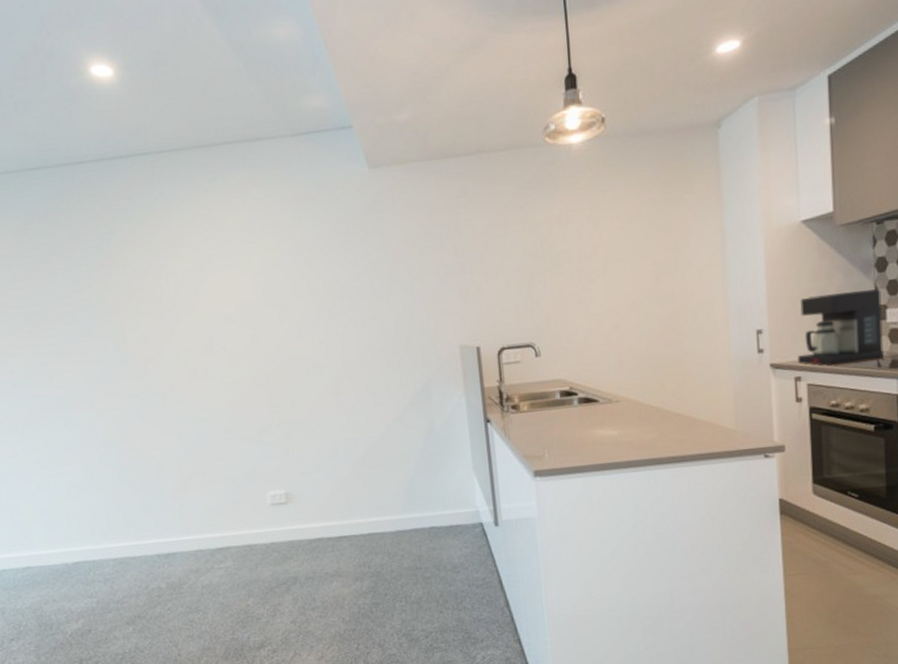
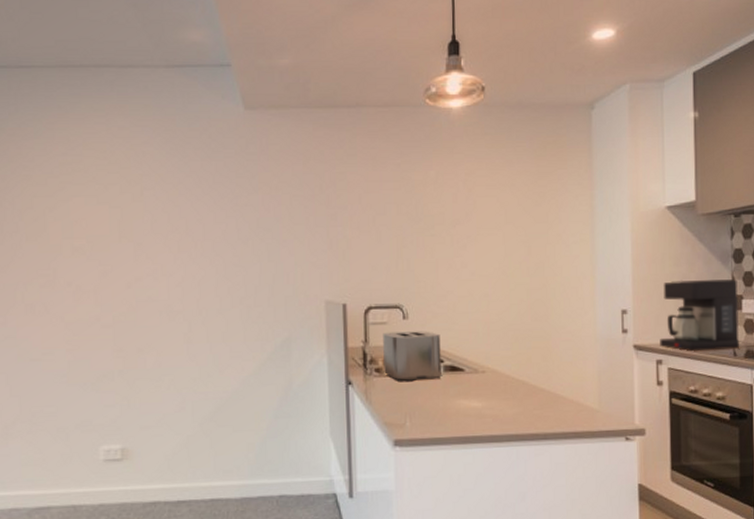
toaster: none [517,366,577,416] -> present [383,331,442,381]

